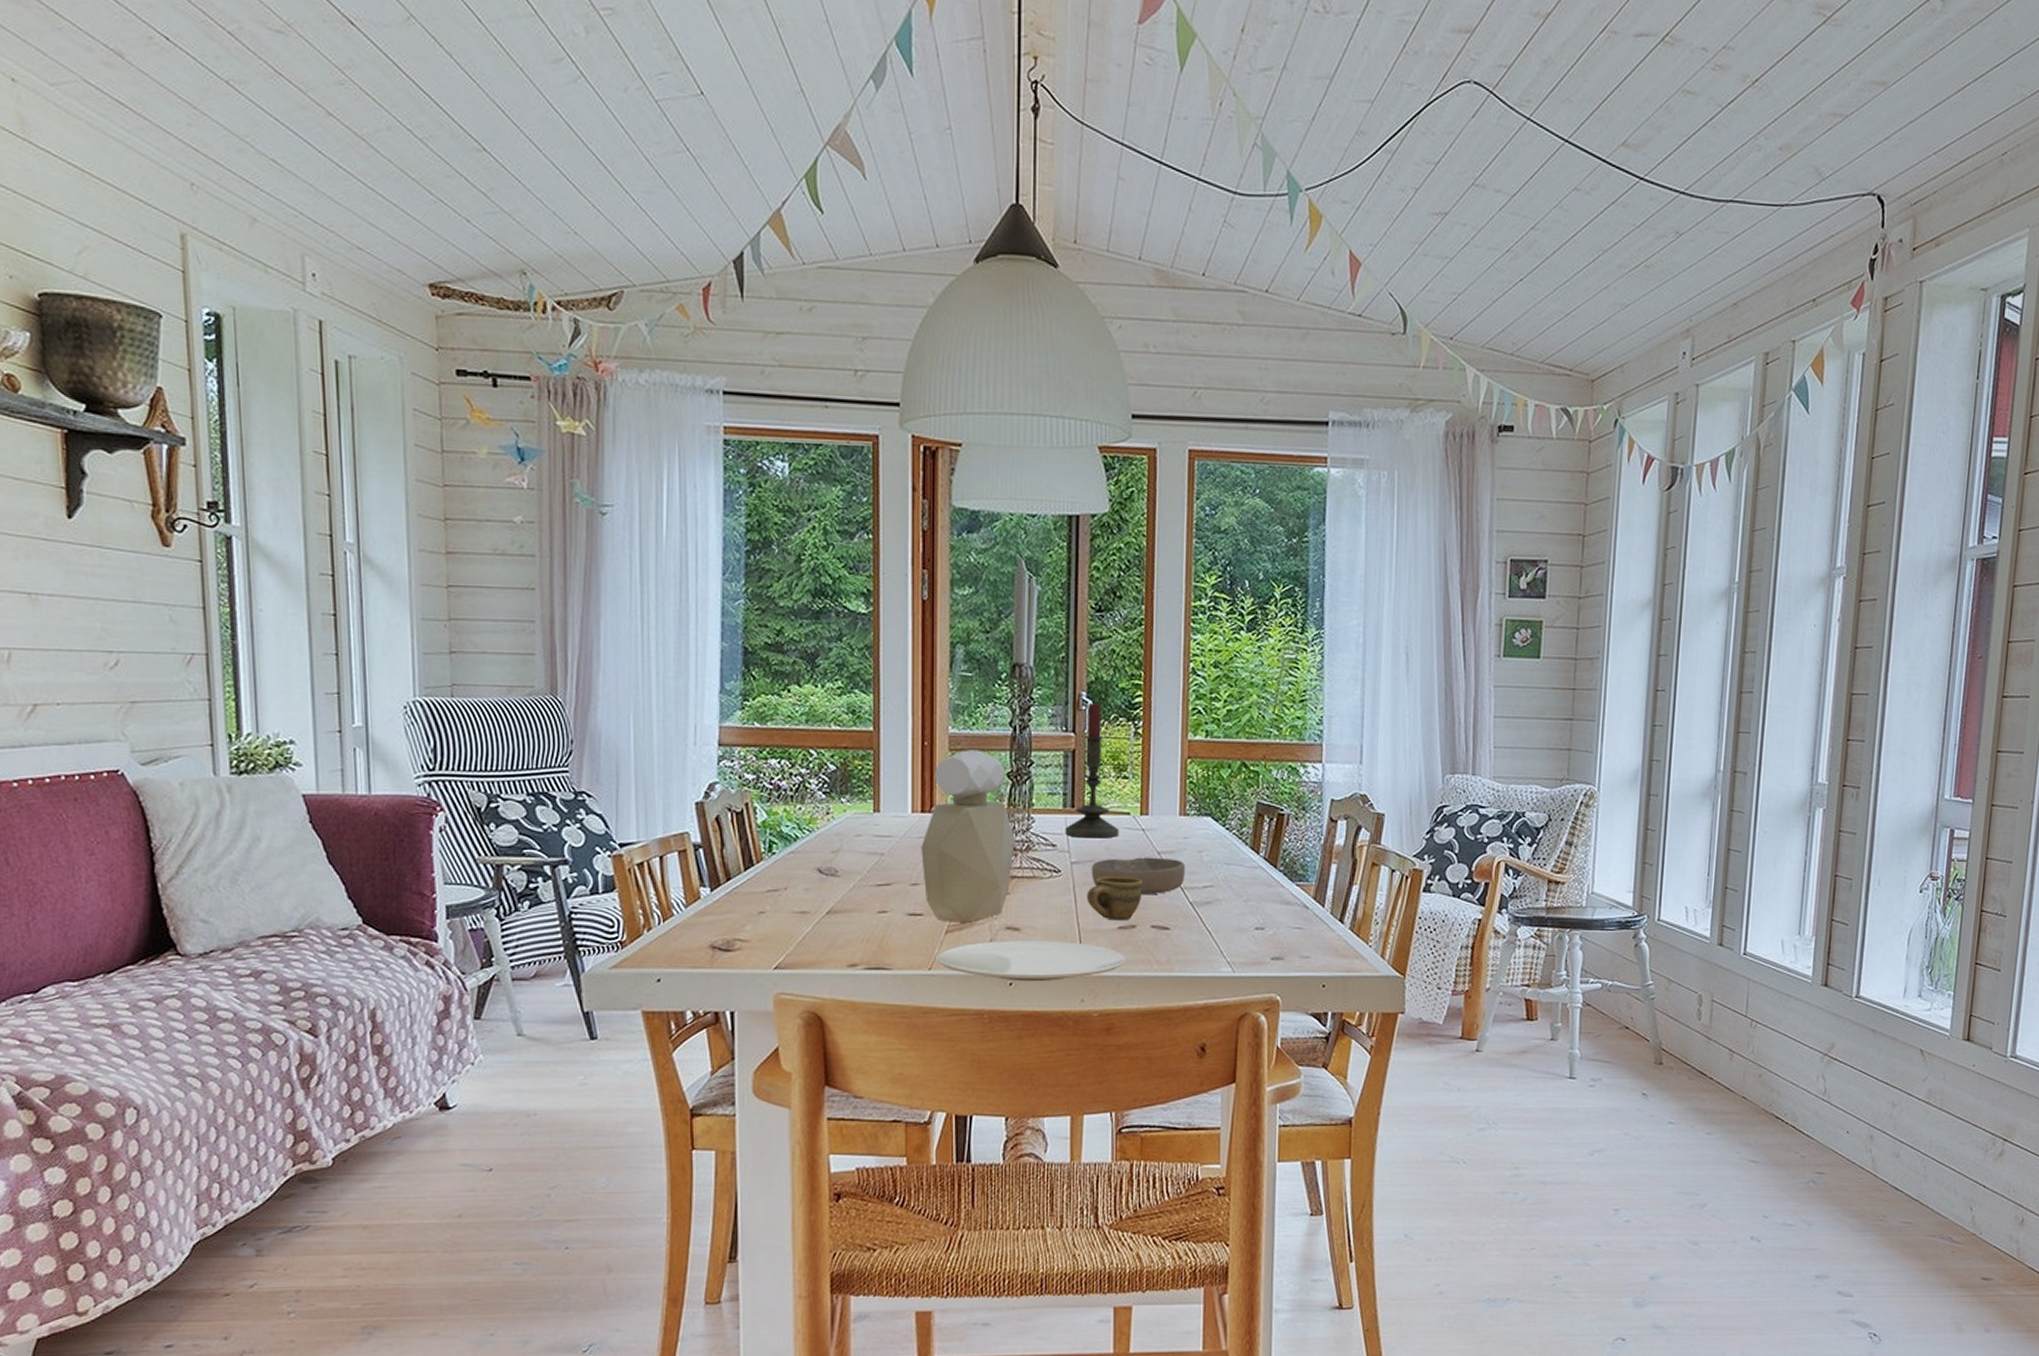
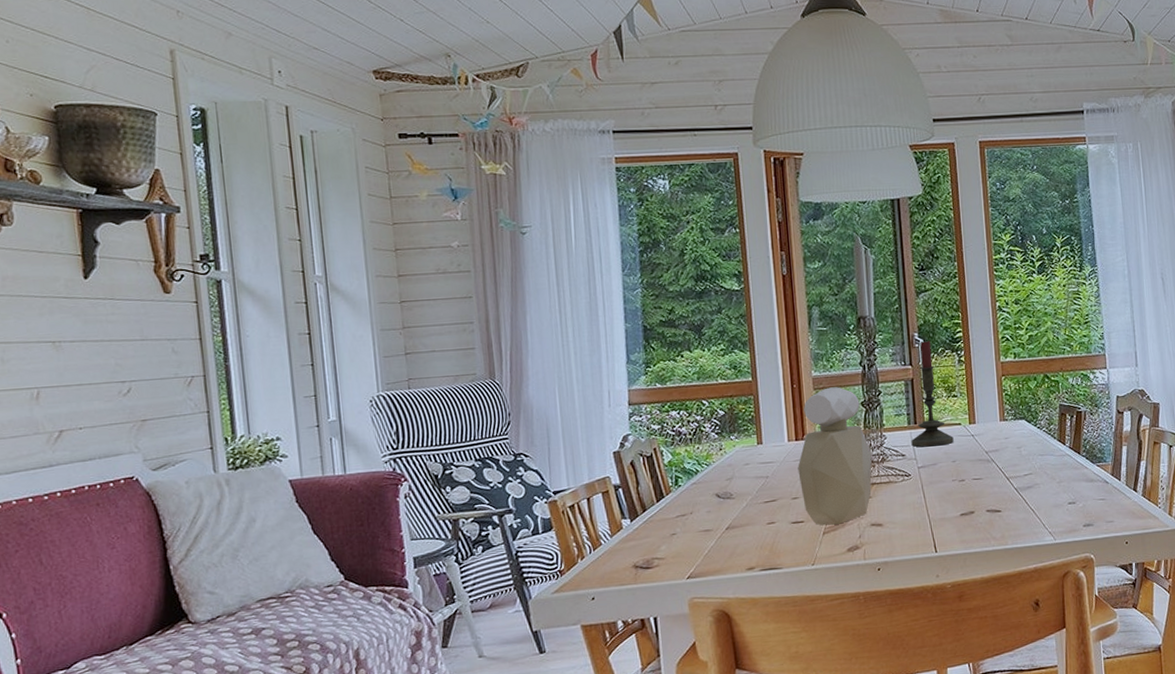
plate: present [937,940,1125,982] -> none [818,530,969,567]
cup: present [1086,877,1143,921] -> none [933,473,977,510]
bowl: present [1091,857,1185,895] -> none [934,456,1009,487]

